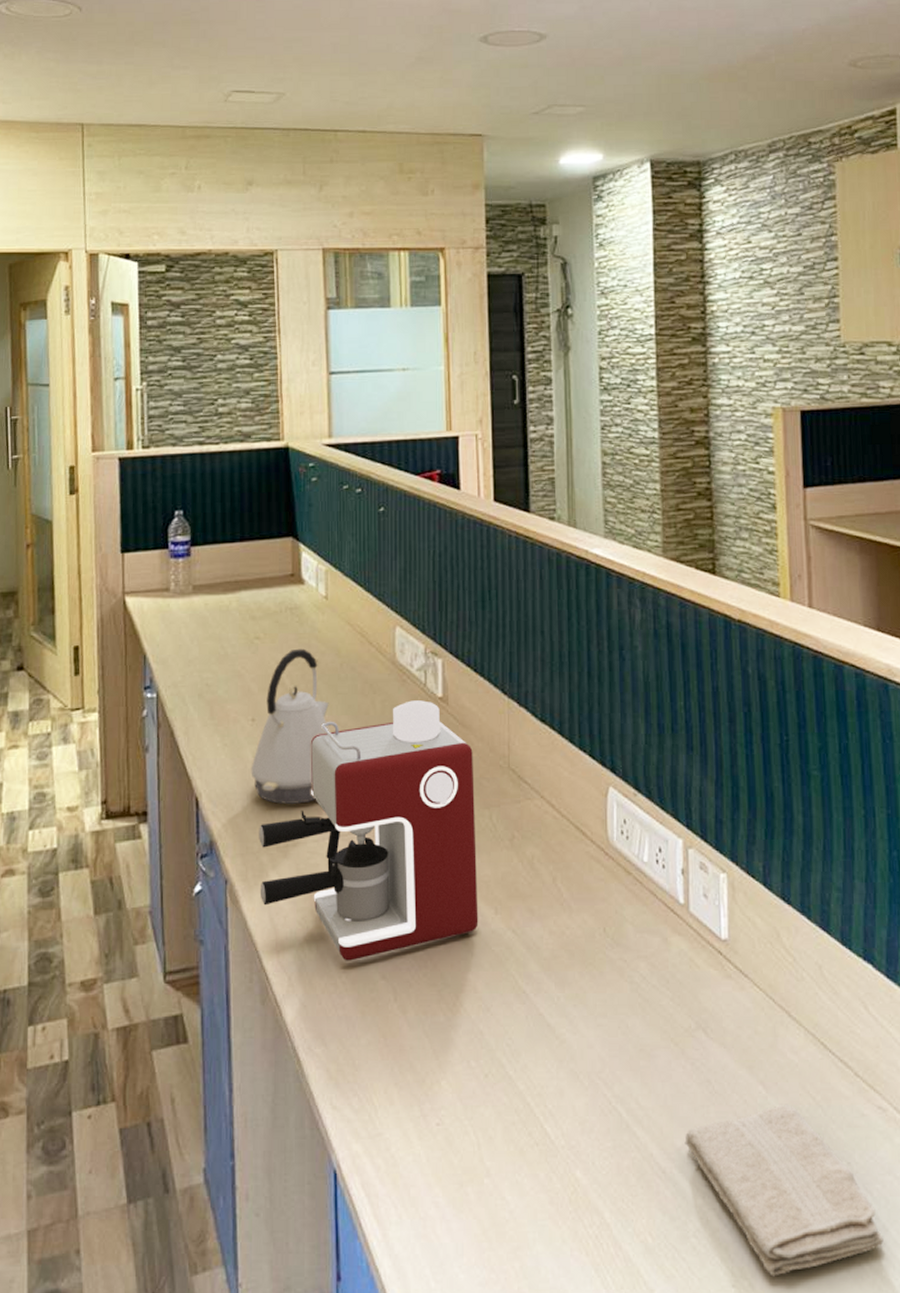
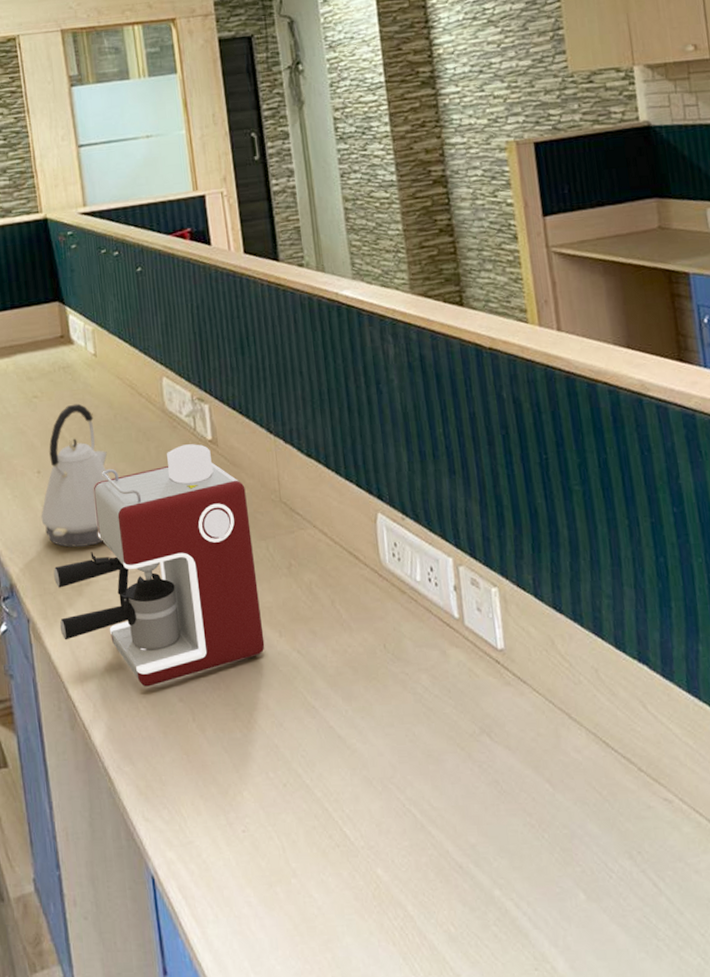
washcloth: present [684,1104,884,1277] -> none [478,799,680,960]

